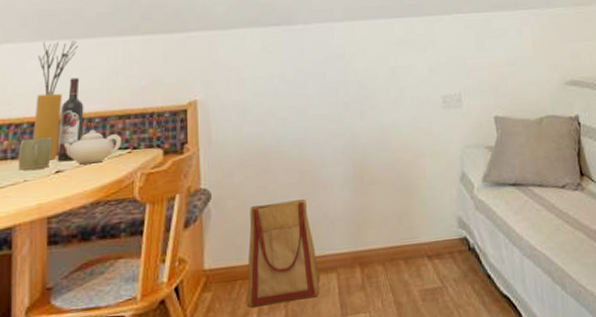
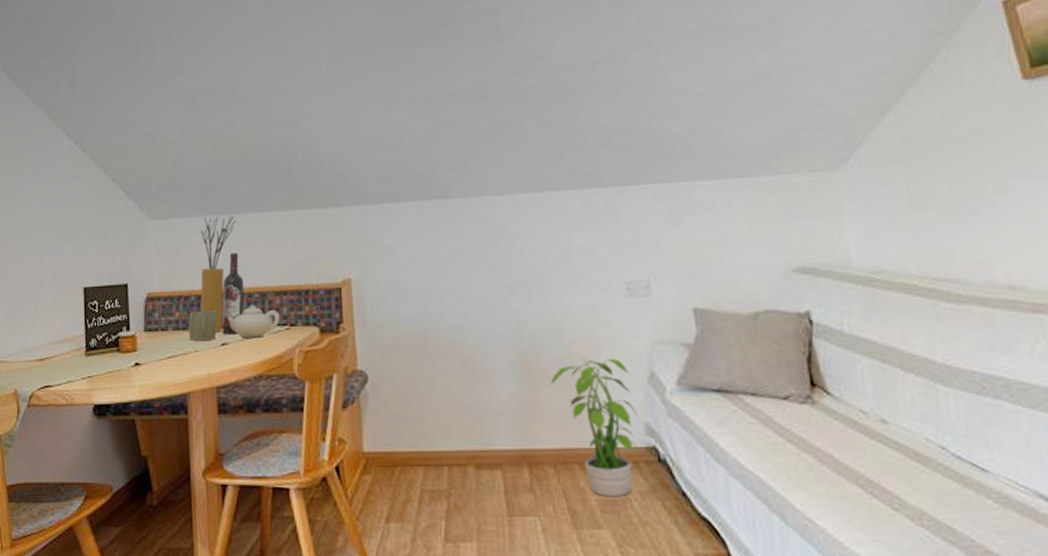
shopping bag: present [246,199,320,308] -> none [406,389,484,495]
potted plant: none [378,162,452,287] -> present [548,357,638,498]

